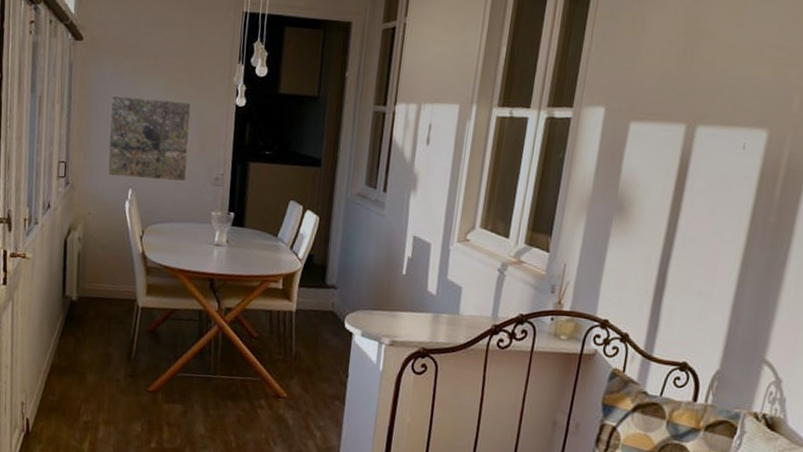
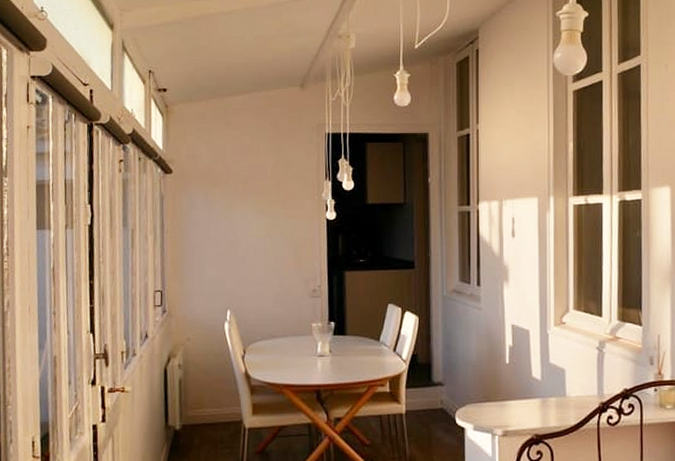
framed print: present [107,95,192,182] -> none [203,221,284,300]

